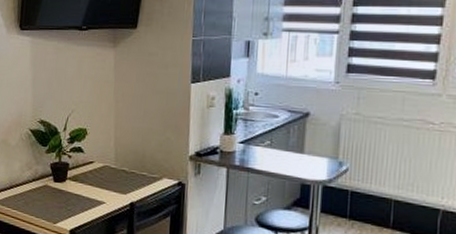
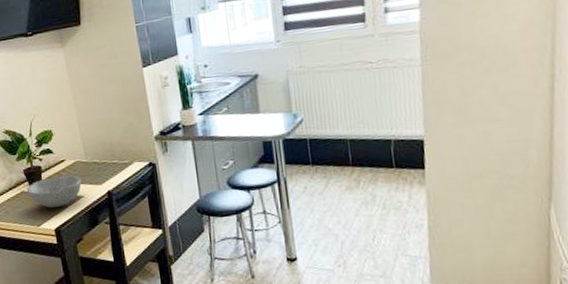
bowl: none [49,176,106,209] -> present [26,174,82,208]

